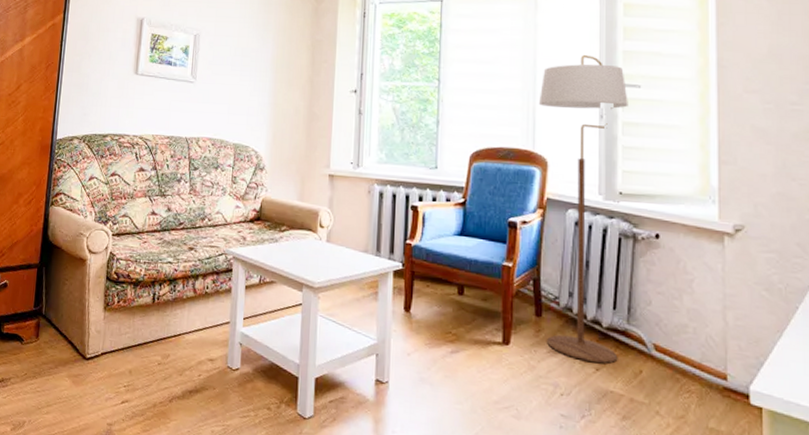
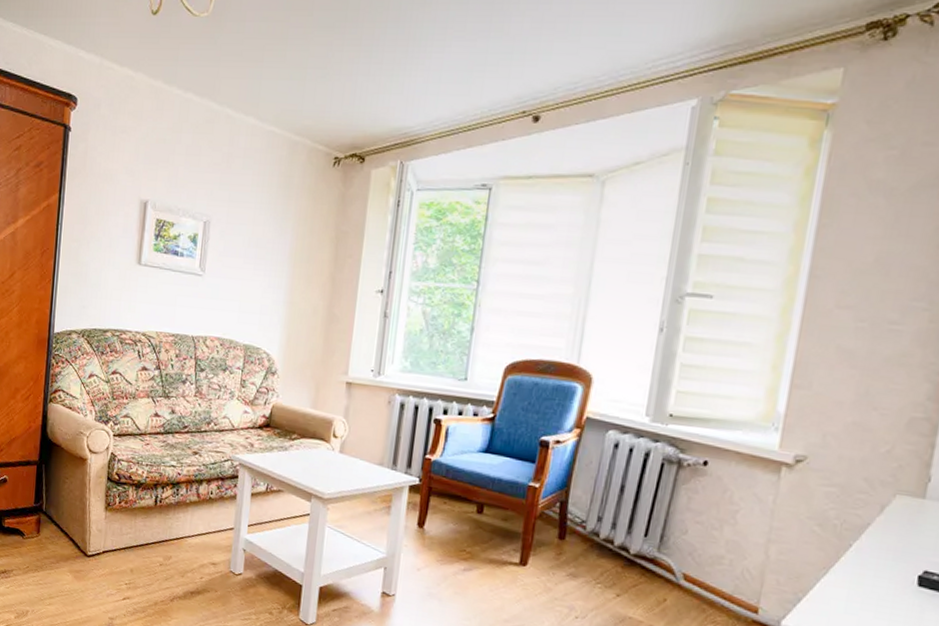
floor lamp: present [538,54,628,364] -> none [567,257,696,590]

